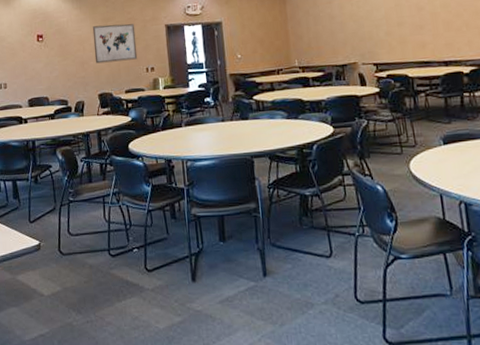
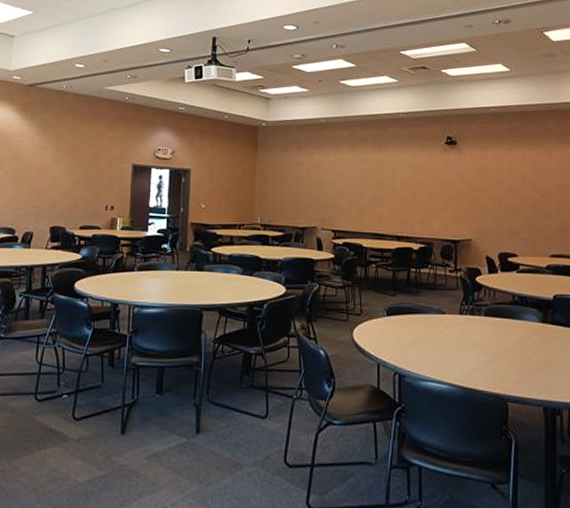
wall art: present [92,23,138,64] -> none [52,155,100,196]

